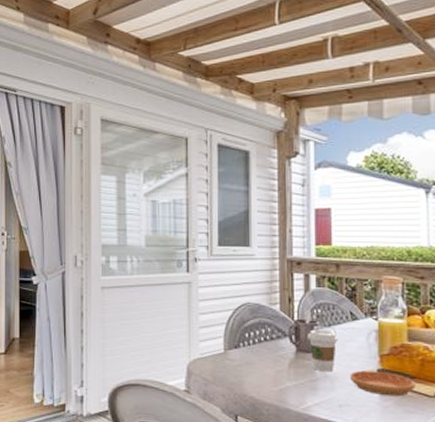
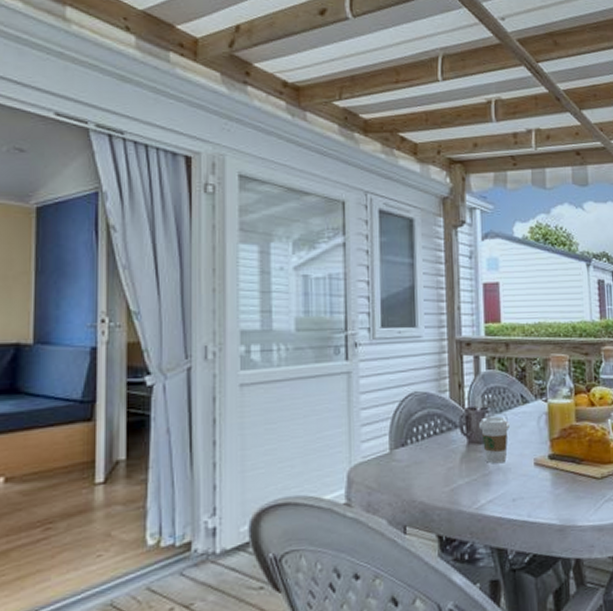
saucer: present [350,370,415,397] -> none [522,456,584,483]

